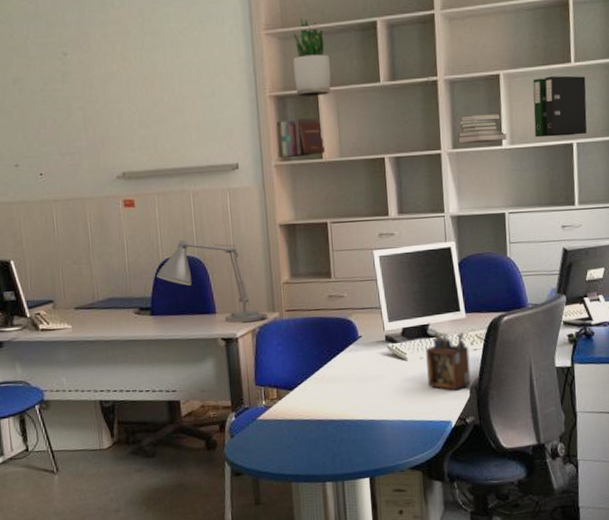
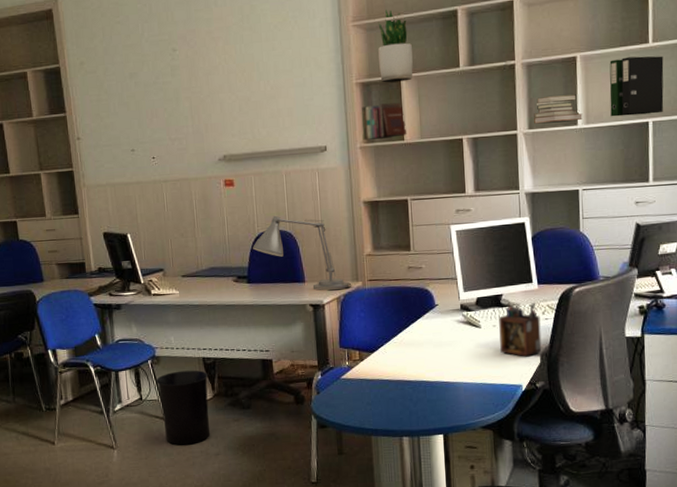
waste bin: none [44,415,110,503] -> present [155,370,211,446]

